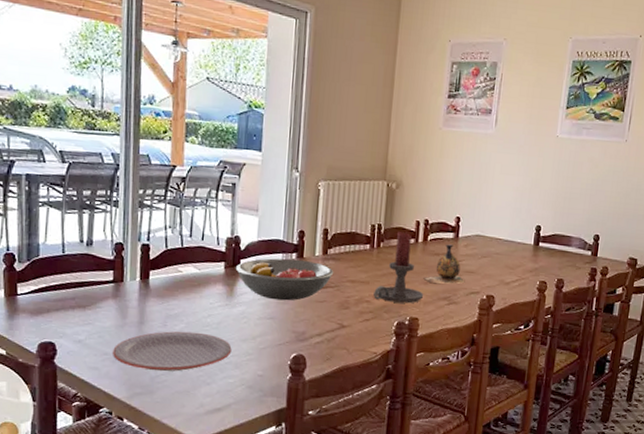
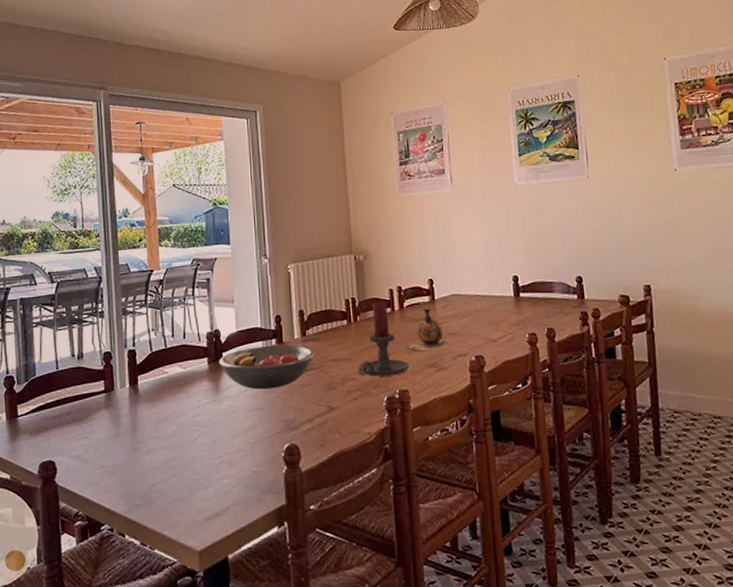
plate: present [112,331,232,372] -> none [108,433,224,480]

